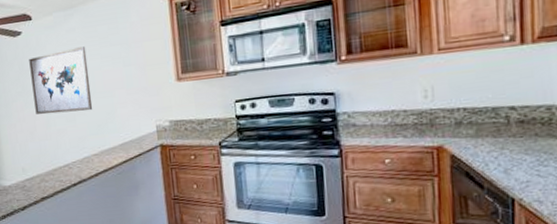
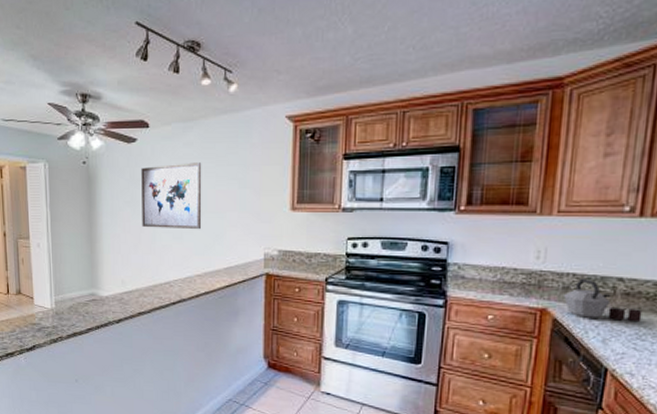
kettle: none [458,111,541,151] -> present [564,278,643,321]

